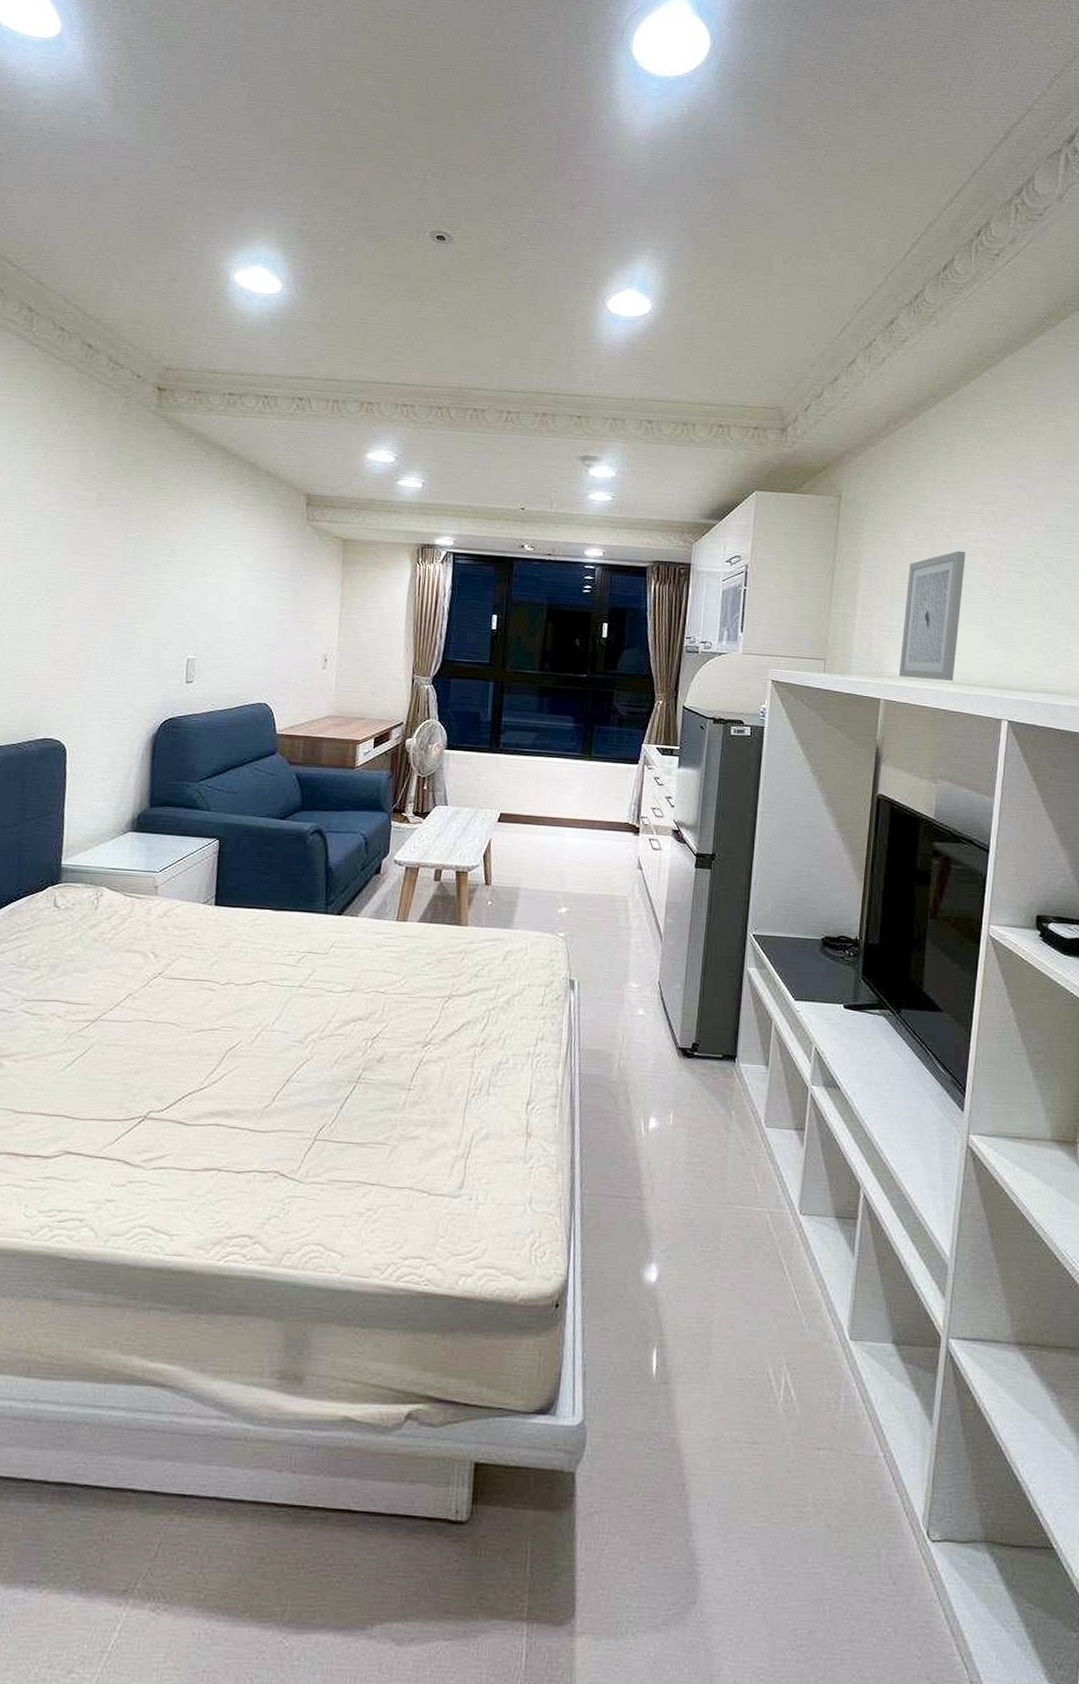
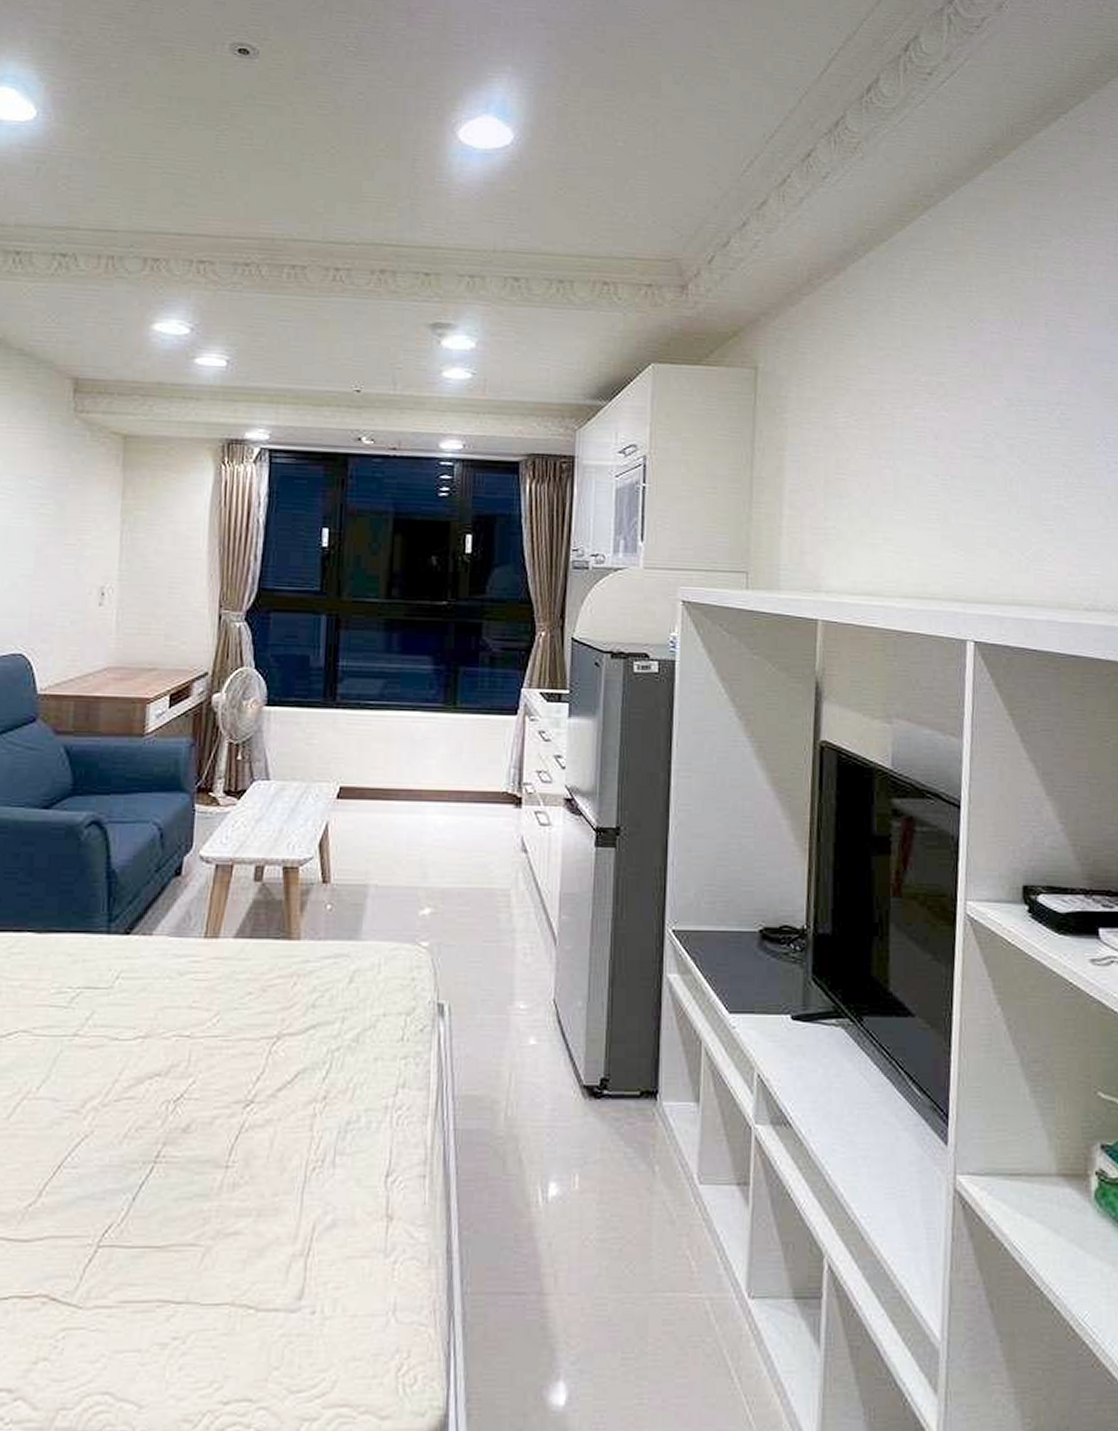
wall art: present [898,550,966,681] -> none [838,432,912,594]

